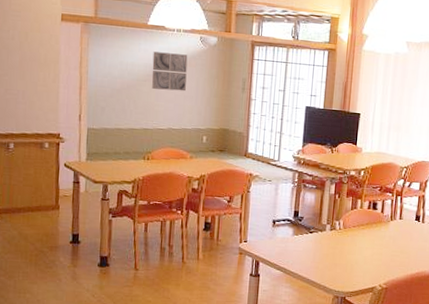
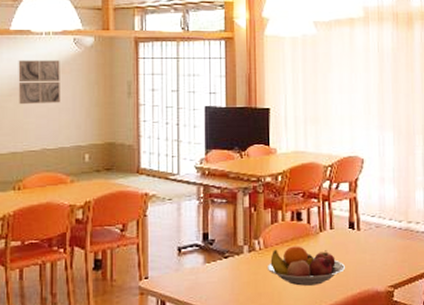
fruit bowl: none [343,229,408,263] -> present [266,246,345,286]

